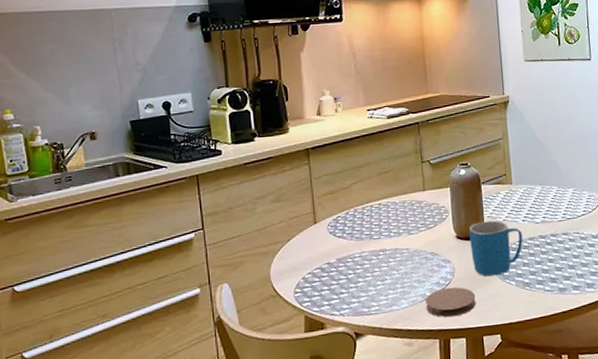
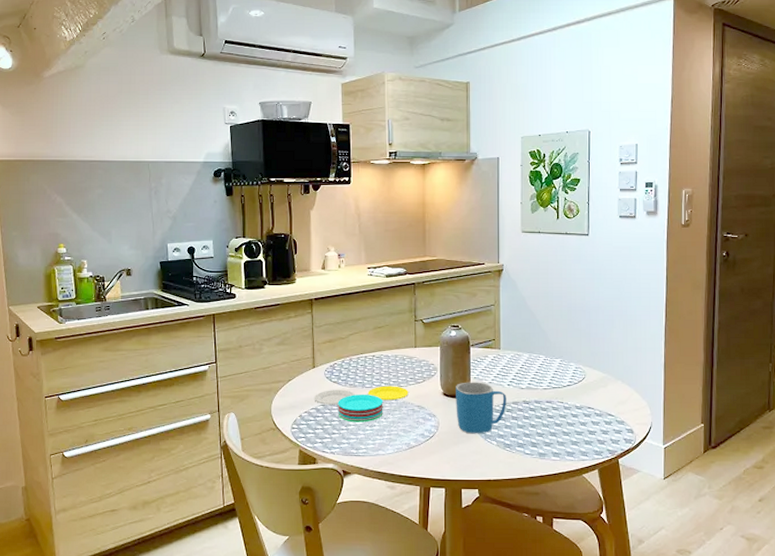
plate: none [317,234,420,279] -> present [314,386,409,423]
coaster: present [425,287,476,318] -> none [410,439,457,468]

